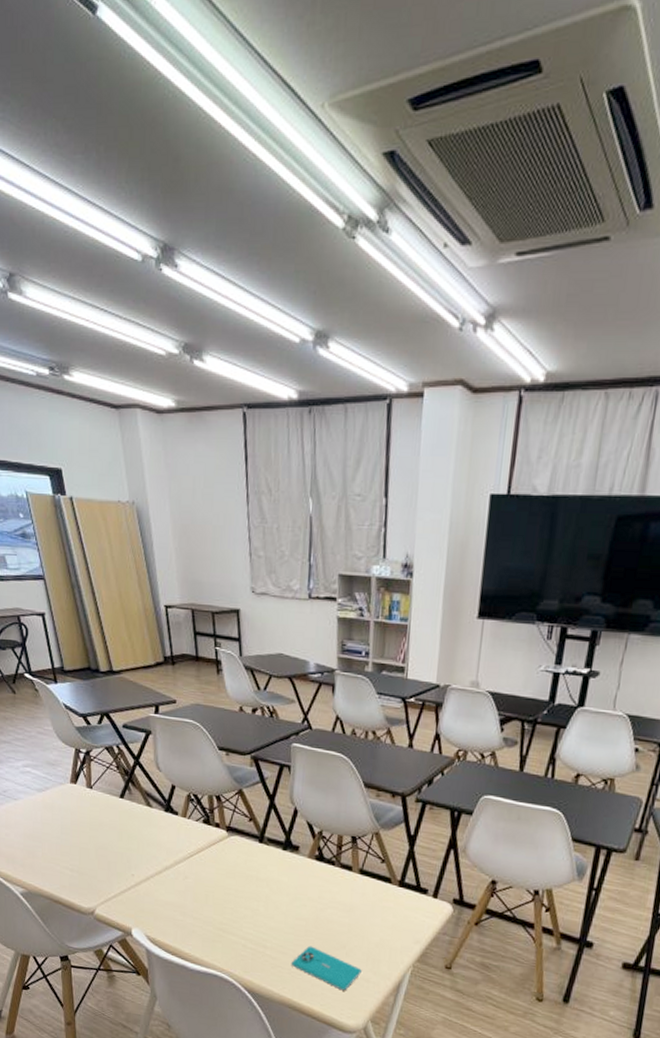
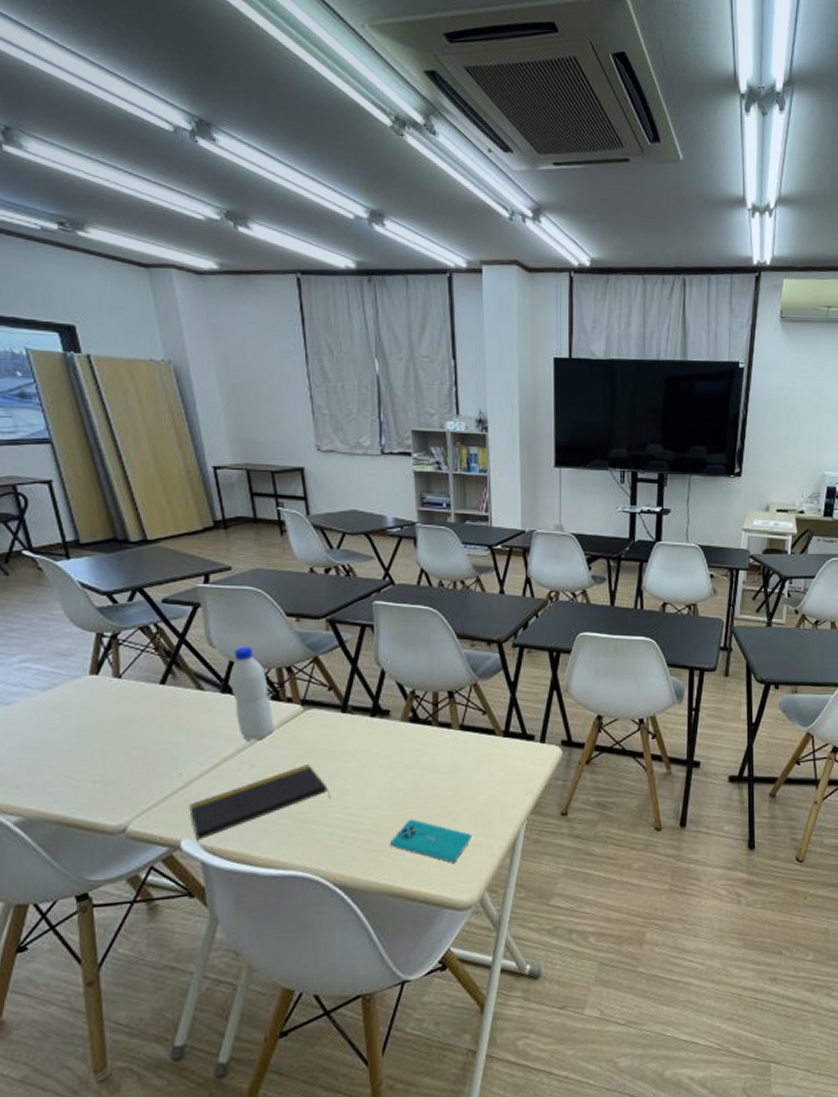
notepad: none [138,883,246,931] -> present [189,765,331,841]
water bottle: none [171,773,204,857] -> present [229,646,274,741]

